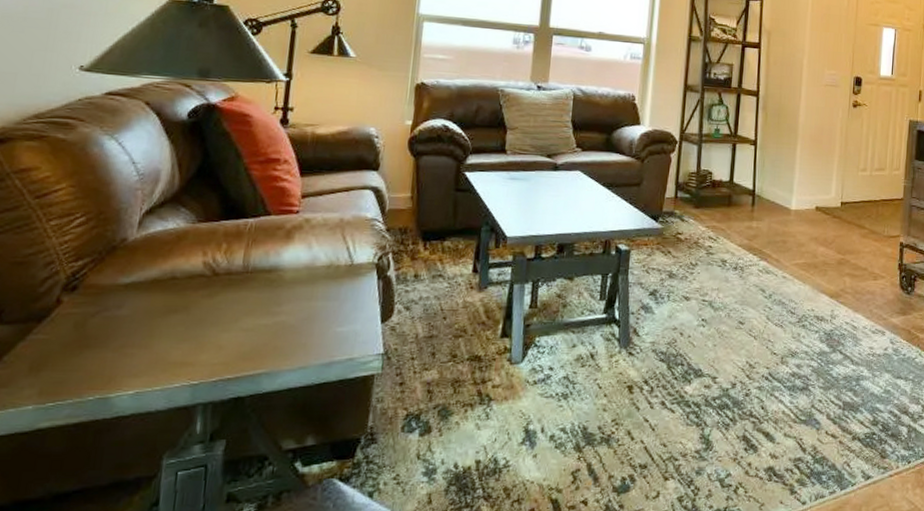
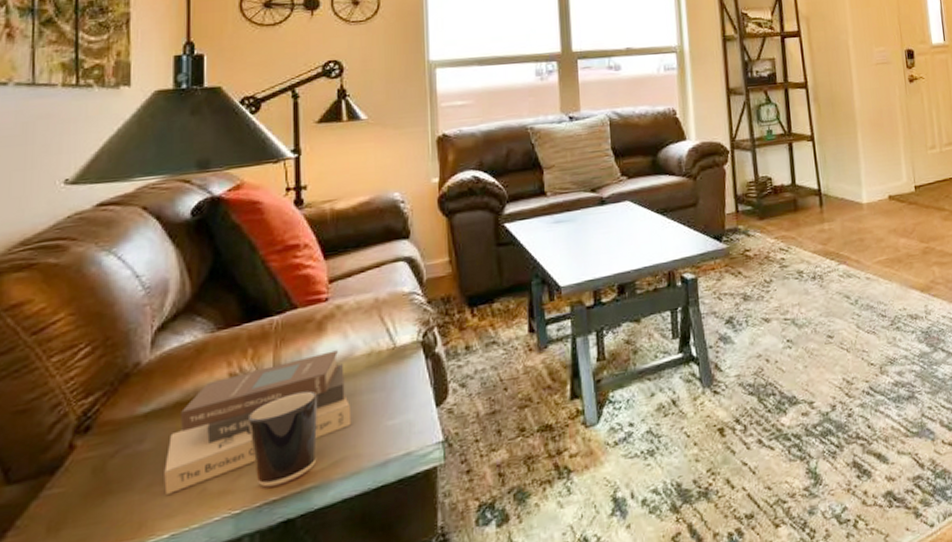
books: none [134,258,307,357] -> present [164,350,352,495]
mug: none [214,289,279,366] -> present [247,390,318,488]

